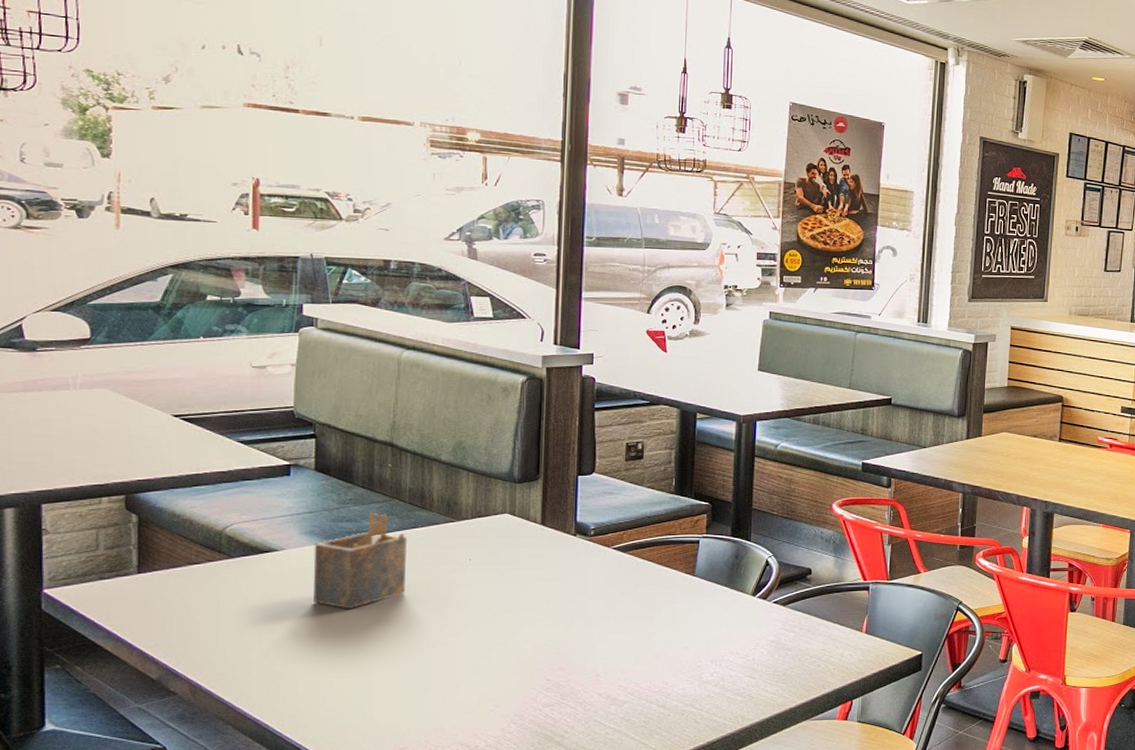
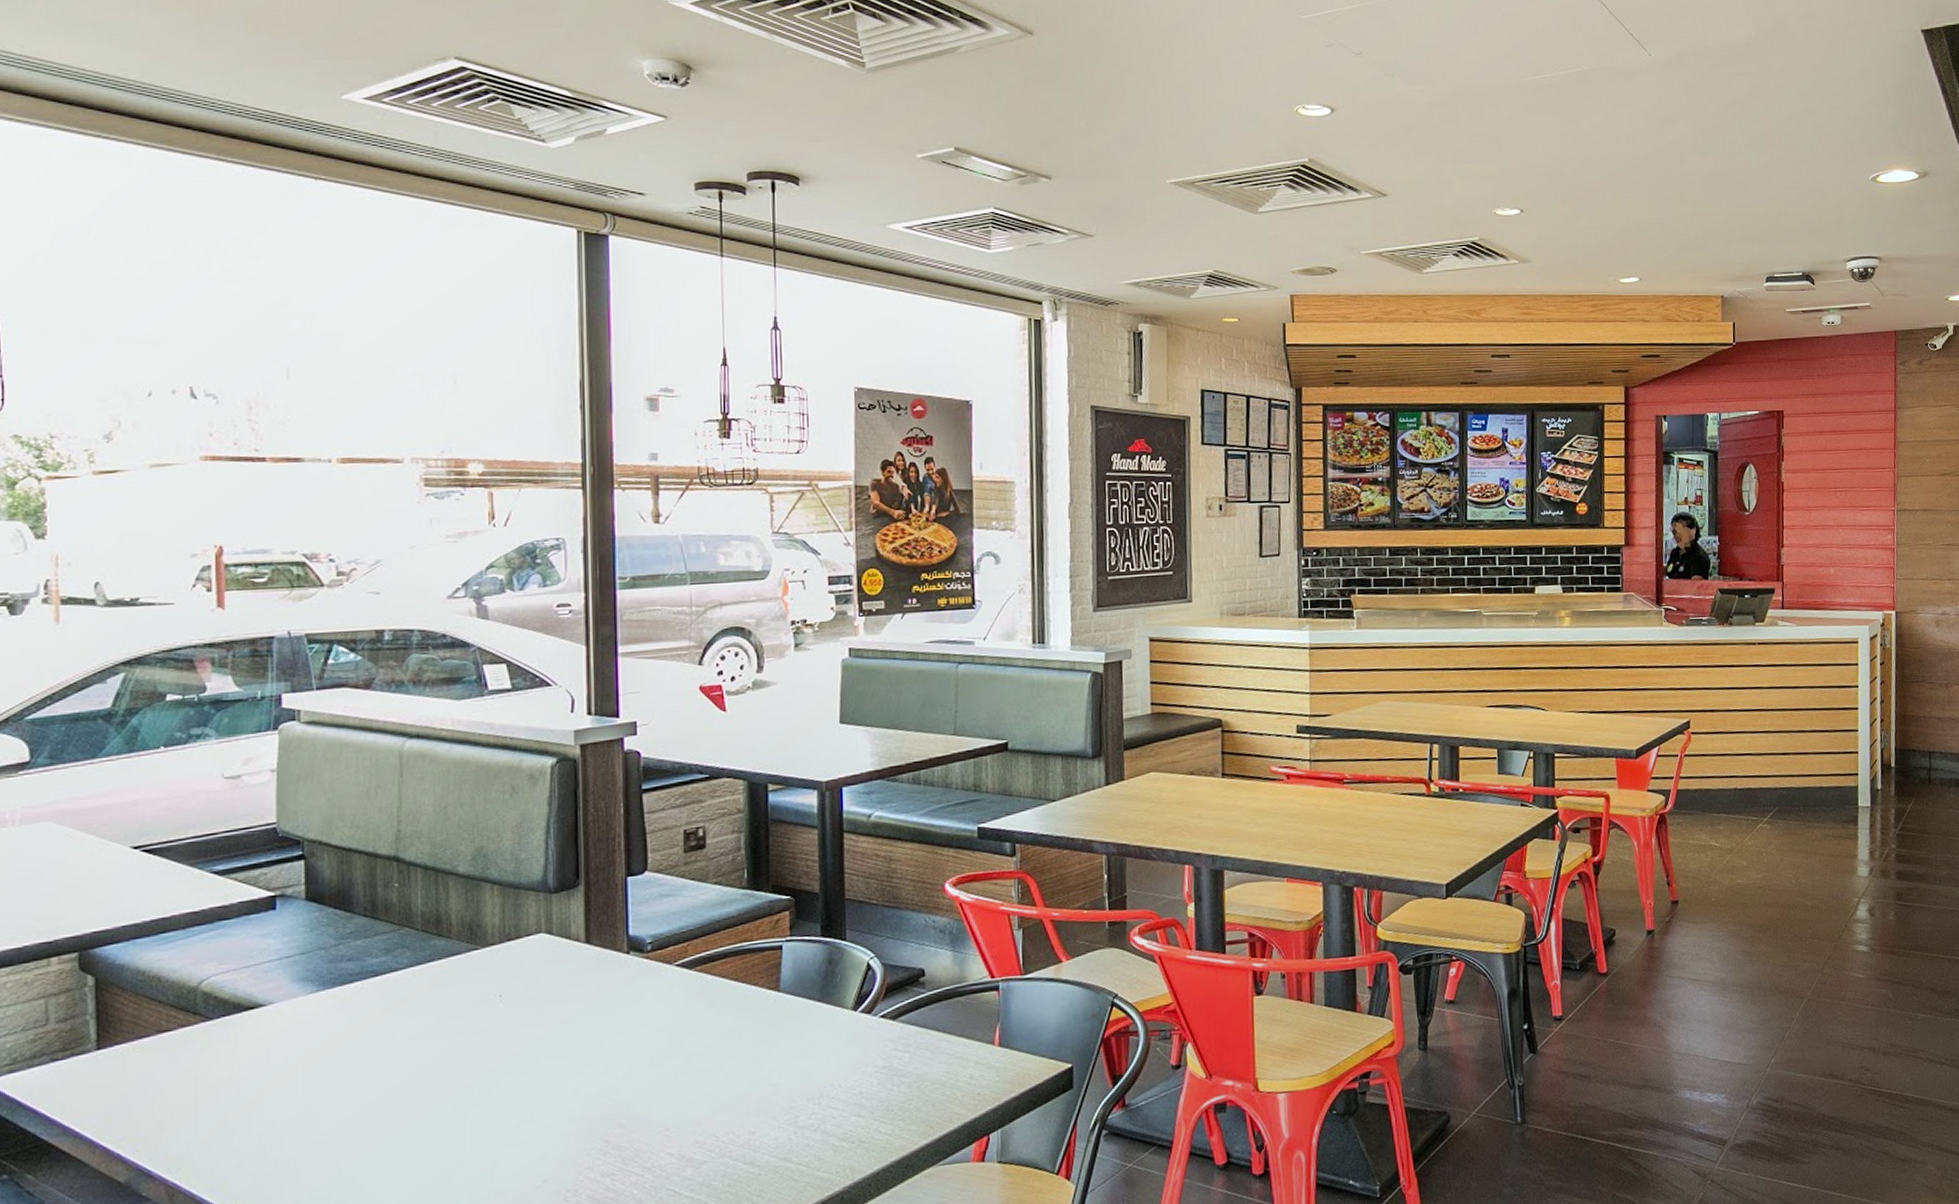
napkin holder: present [313,512,408,610] -> none [309,947,424,1073]

